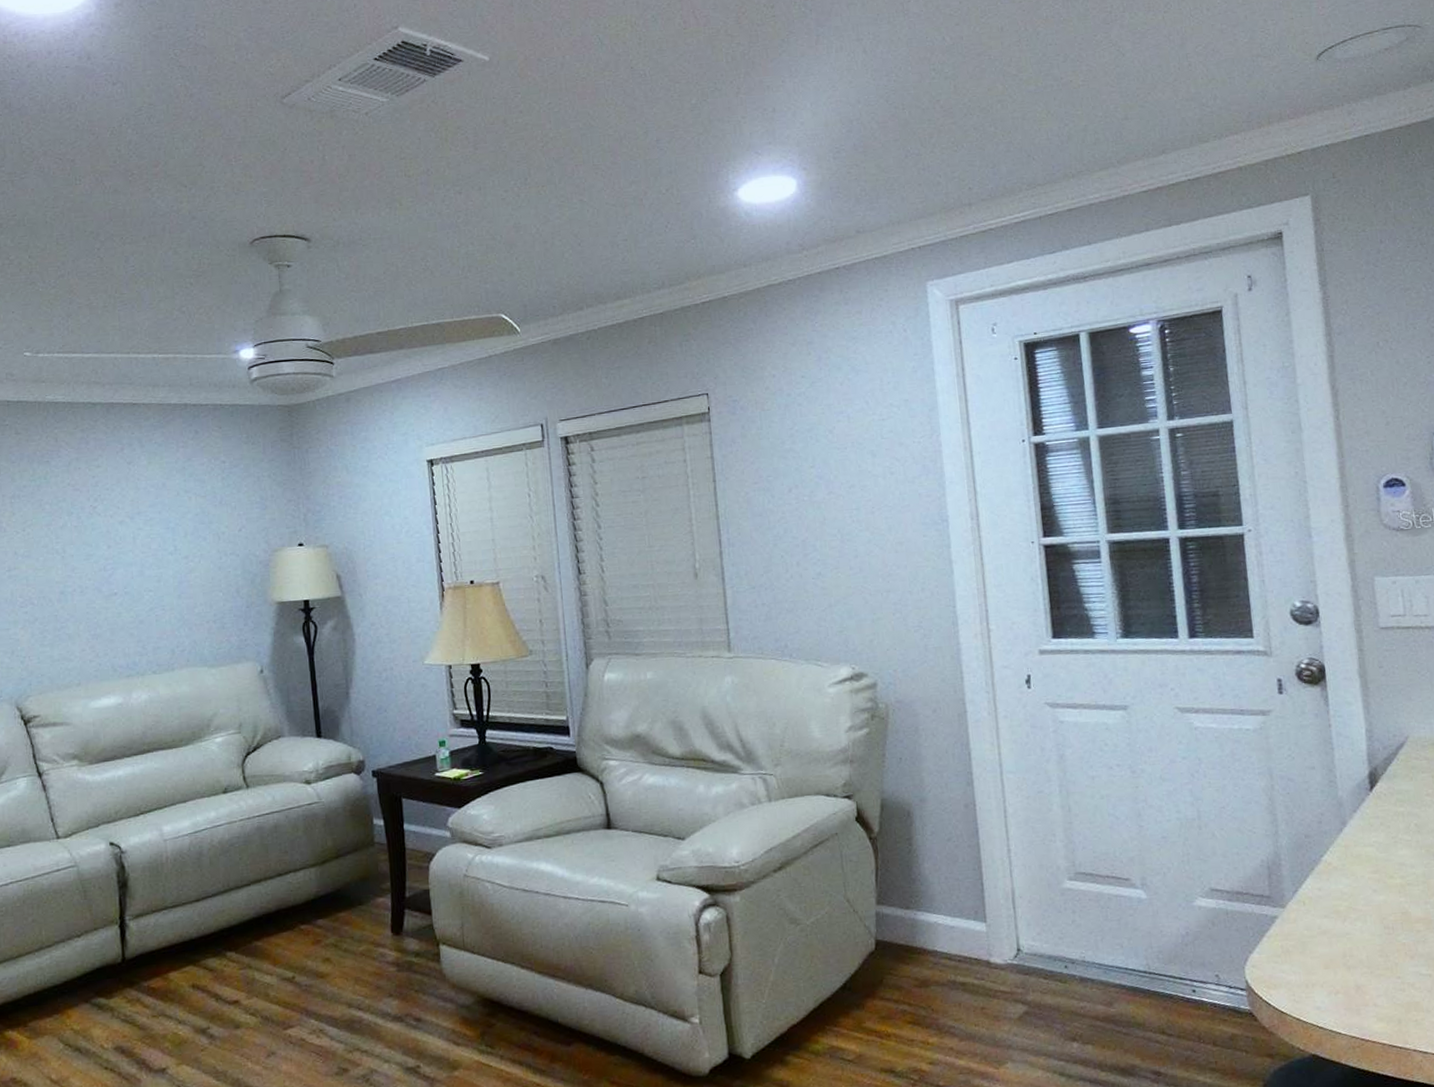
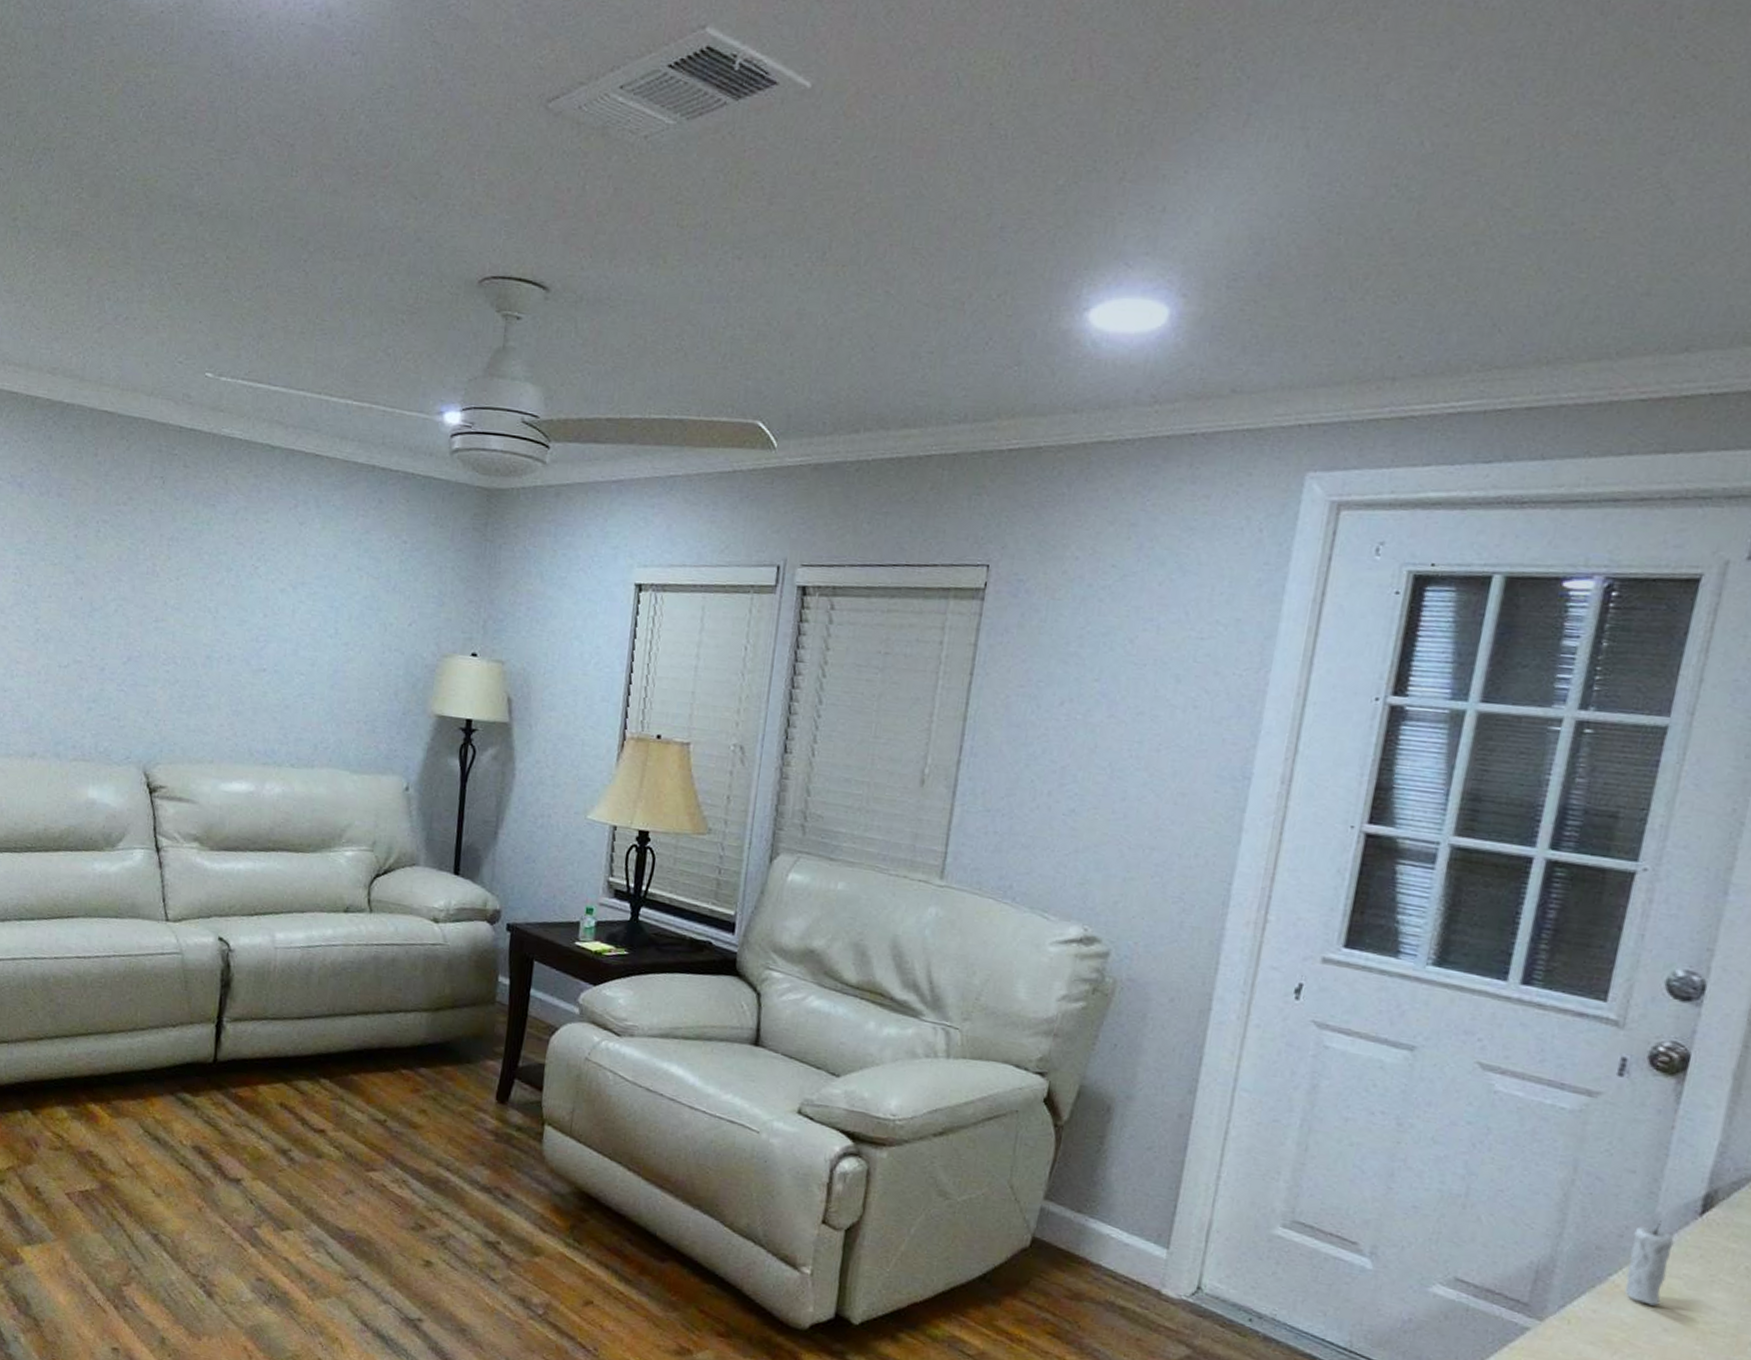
candle: none [1328,802,1364,874] -> present [1624,1221,1674,1306]

